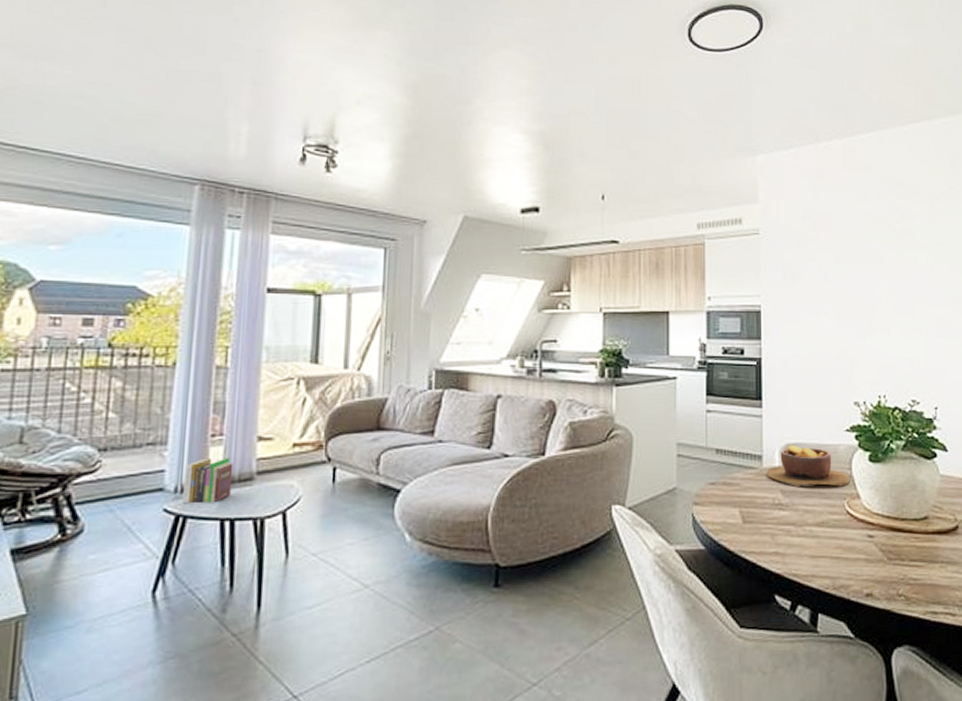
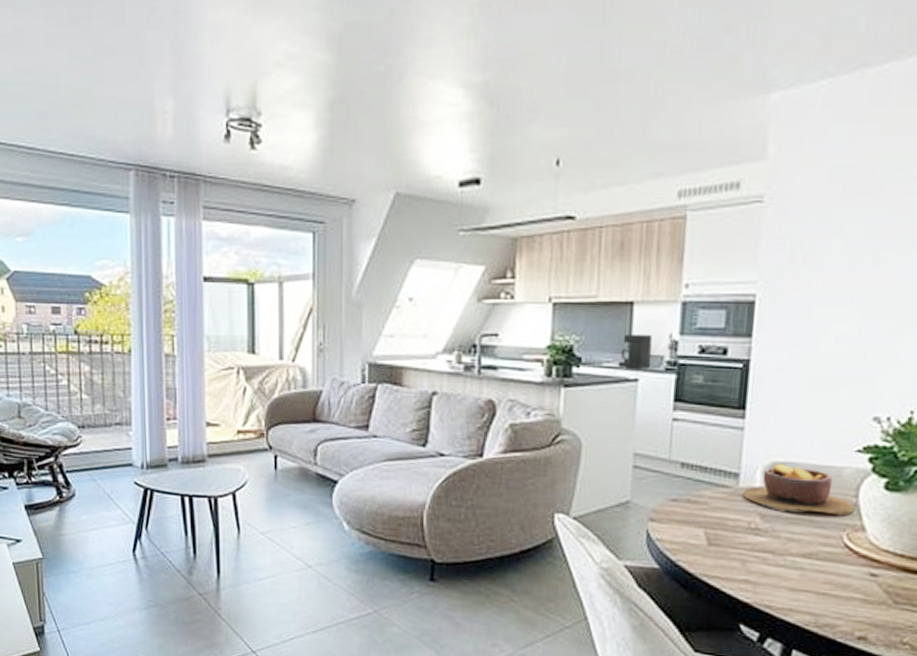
books: present [182,457,234,504] -> none [148,439,188,480]
coffee maker: none [659,339,686,368] -> present [618,335,652,369]

